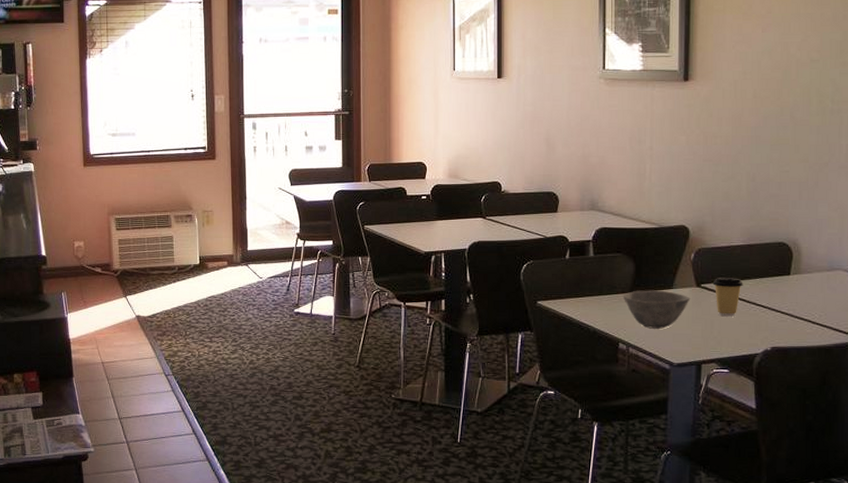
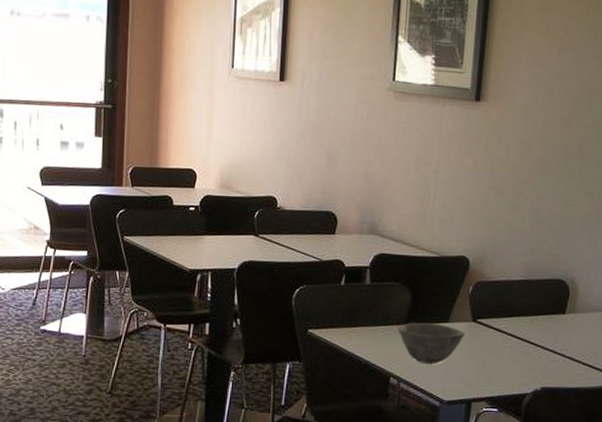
coffee cup: present [712,278,743,317] -> none [488,313,519,355]

